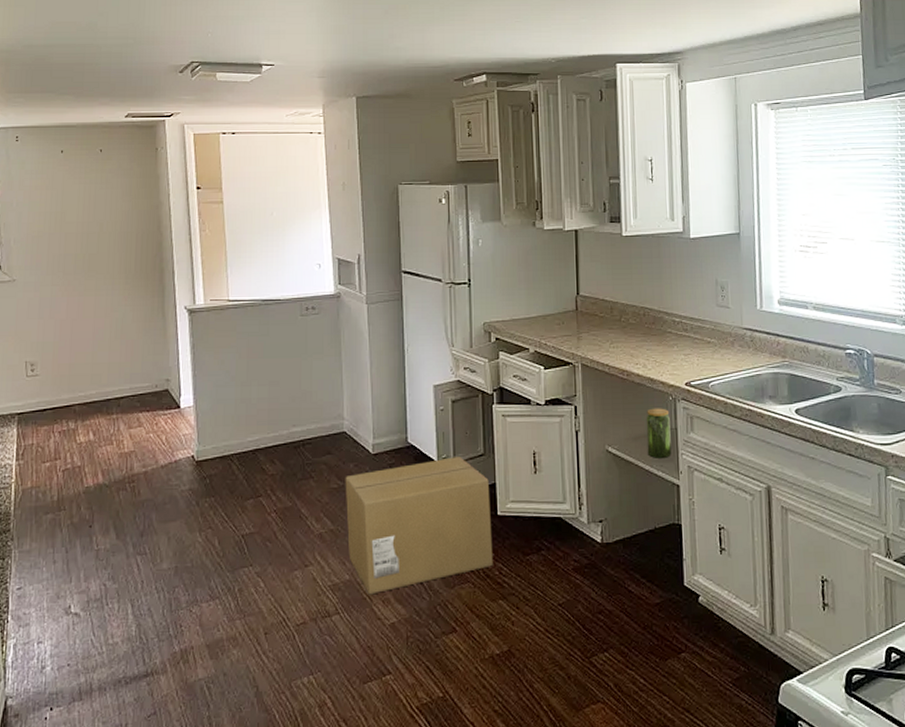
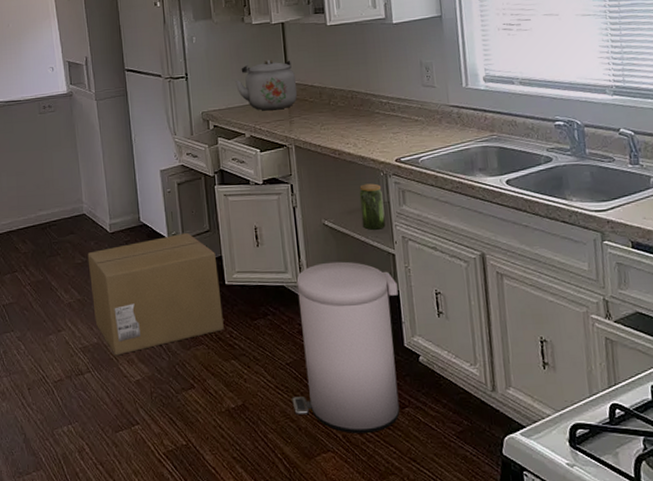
kettle: none [521,268,588,325] -> present [234,59,298,111]
pedal bin: none [562,492,681,682] -> present [292,261,400,433]

